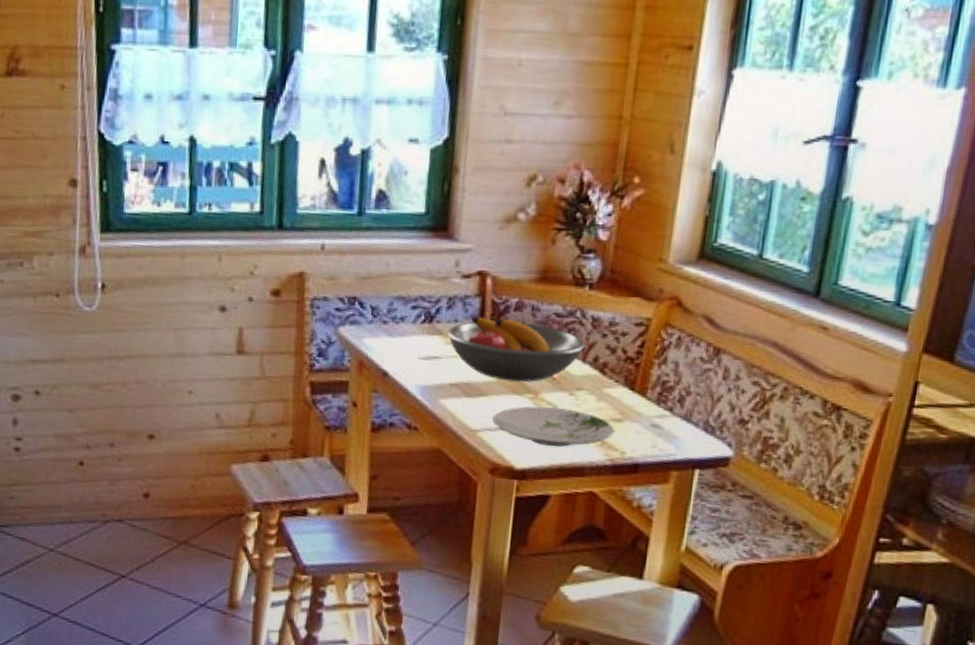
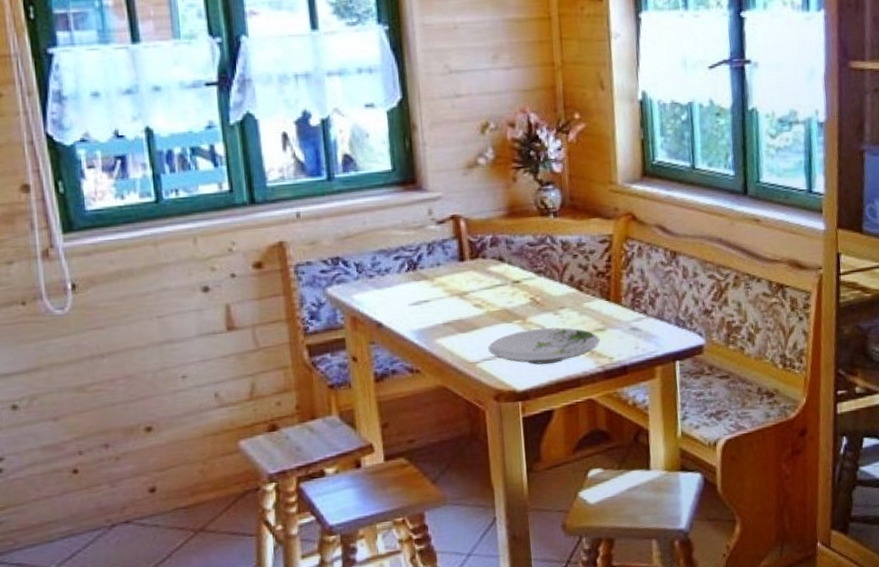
fruit bowl: present [446,316,585,382] -> none [431,255,560,312]

